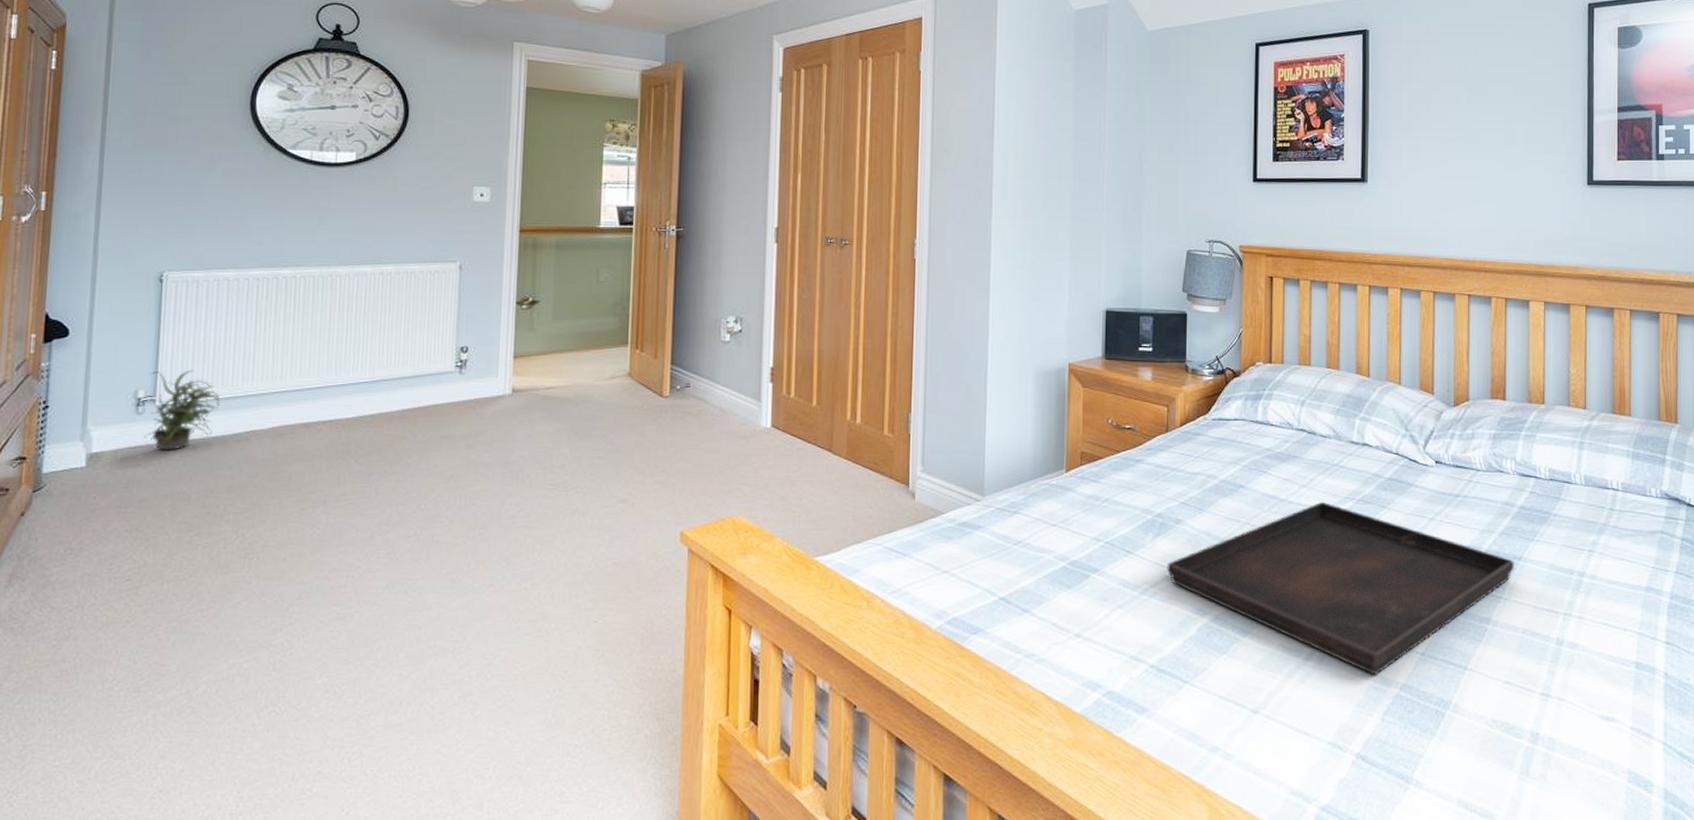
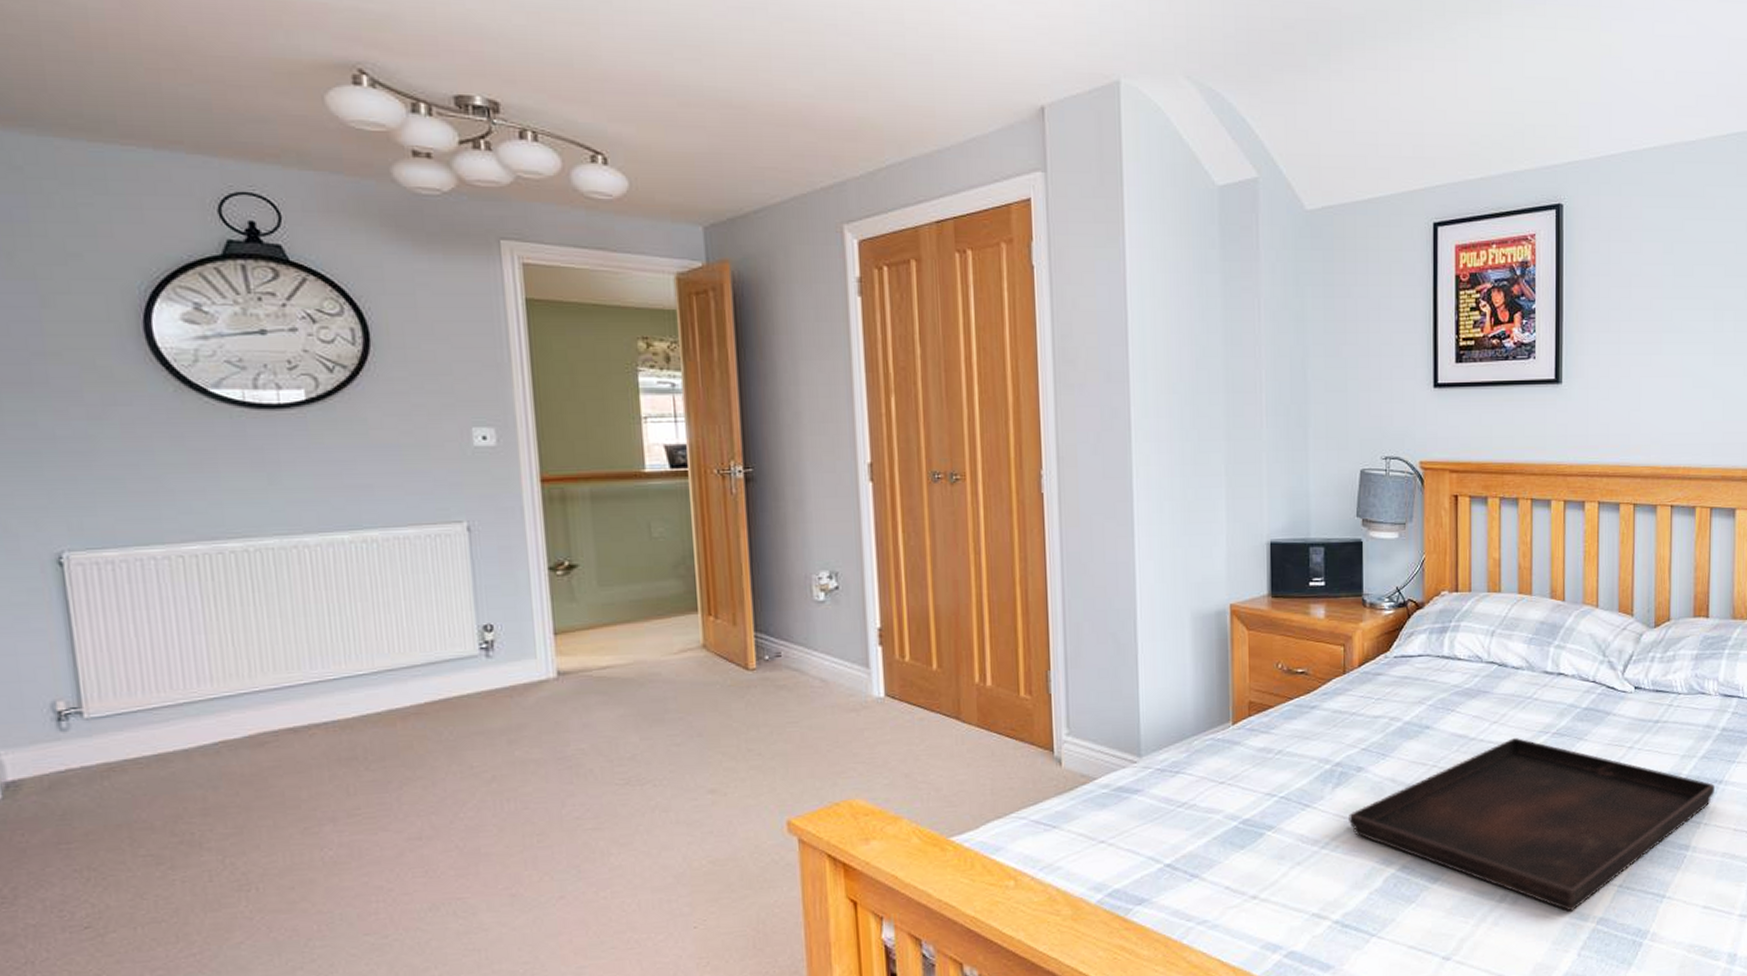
potted plant: present [144,369,220,451] -> none [67,671,173,773]

